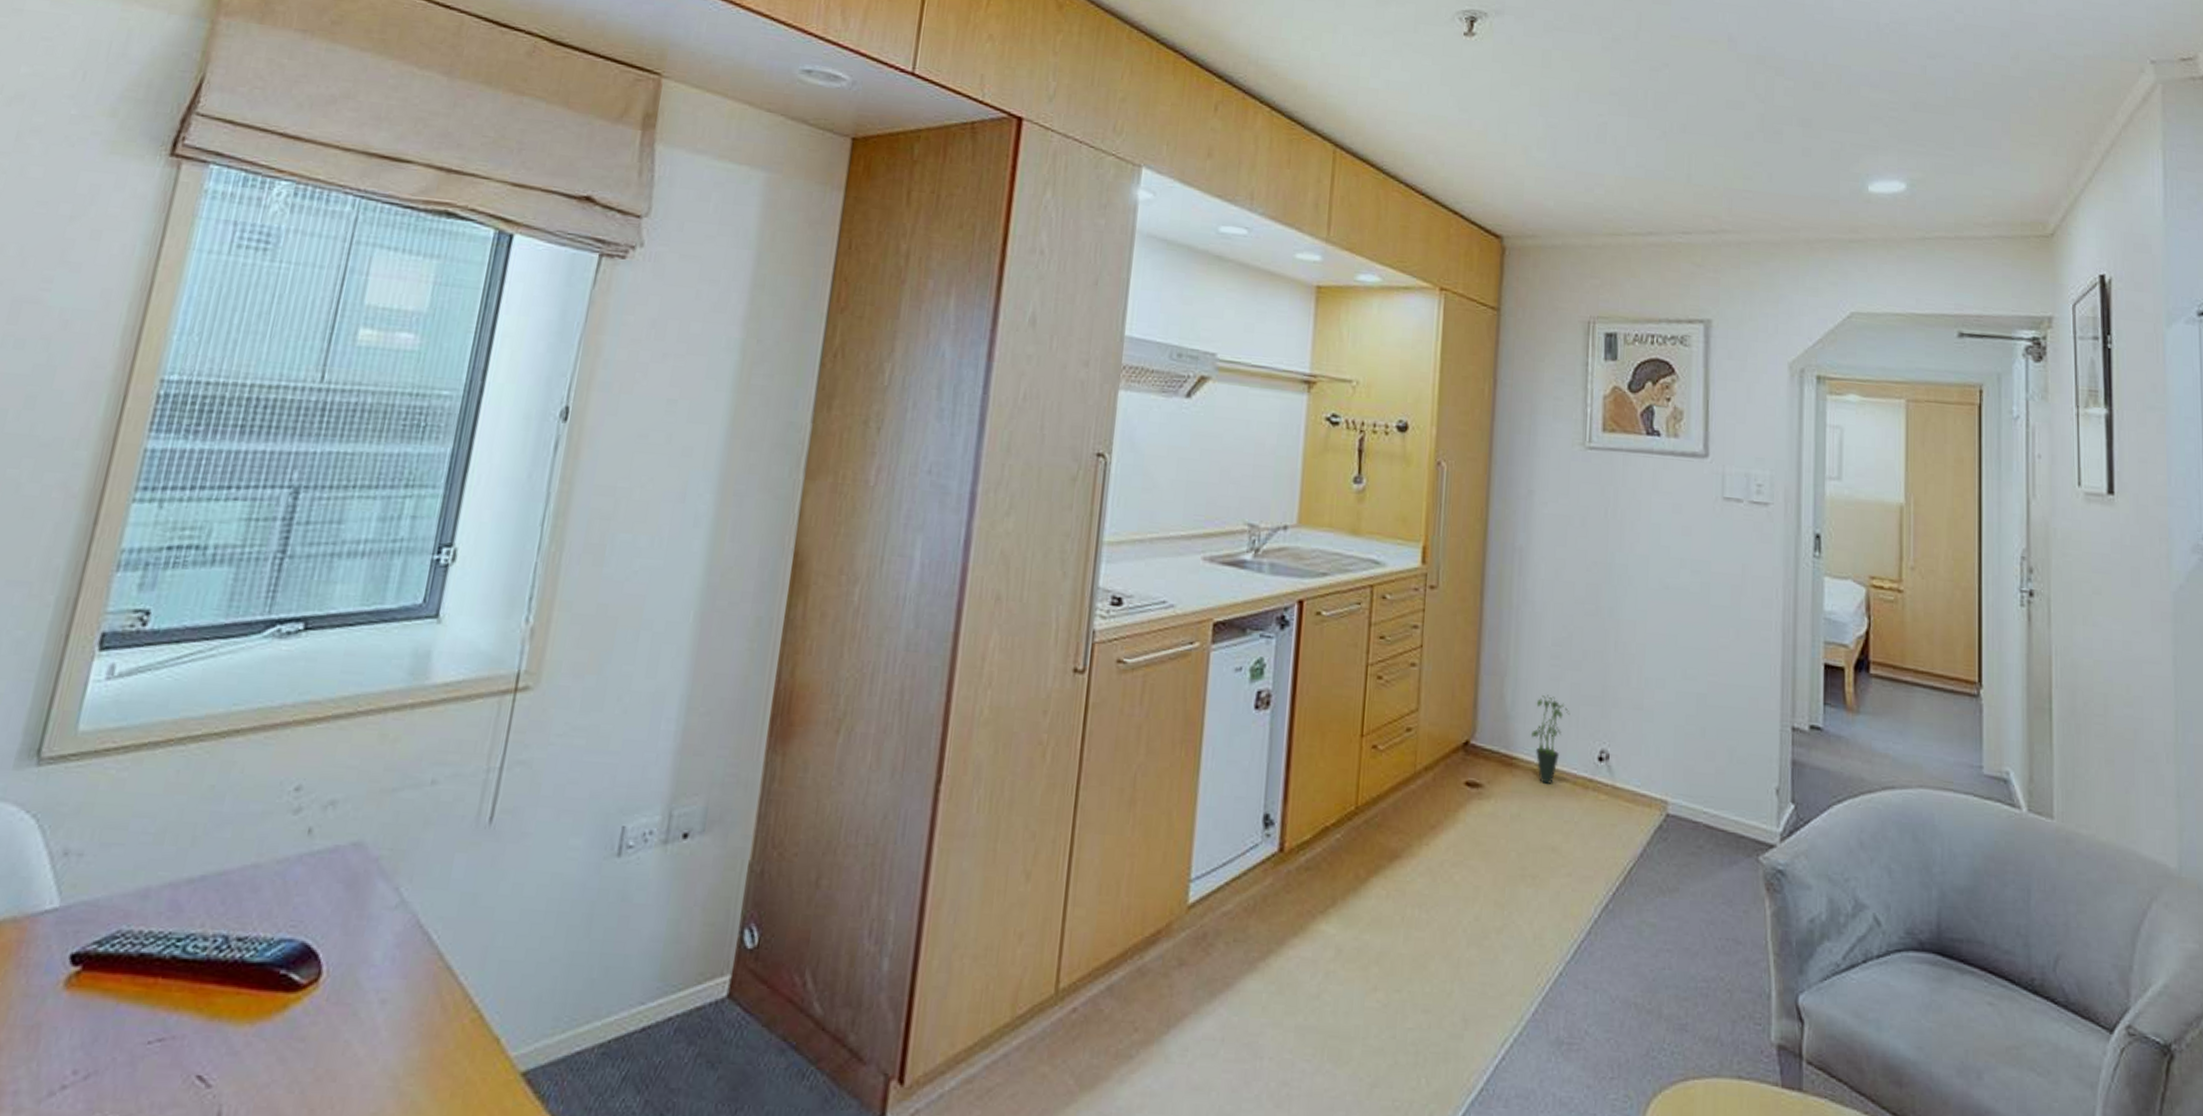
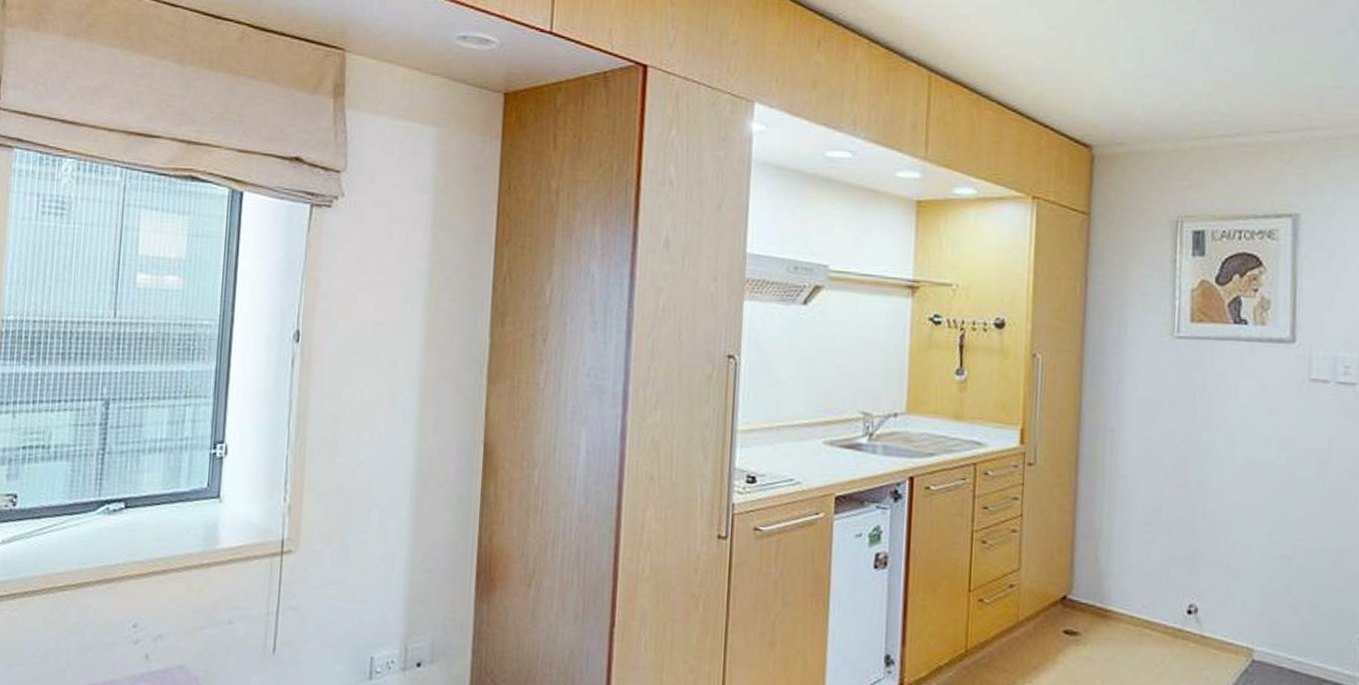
potted plant: present [1530,694,1570,784] -> none [1123,556,1161,633]

